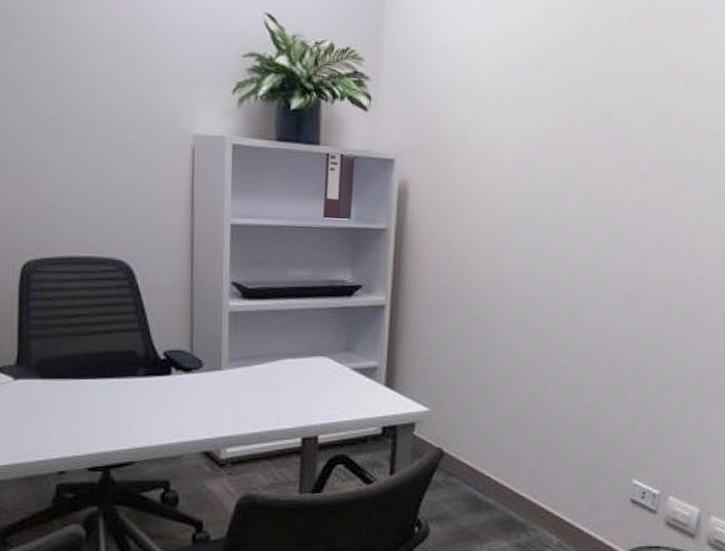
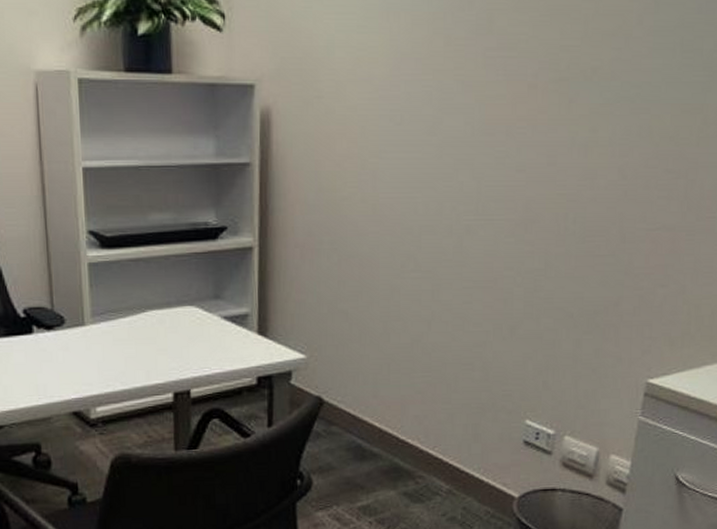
binder: present [323,152,355,220] -> none [179,80,212,156]

